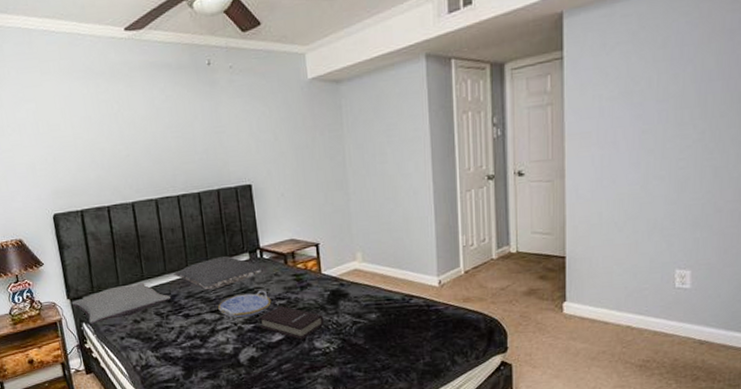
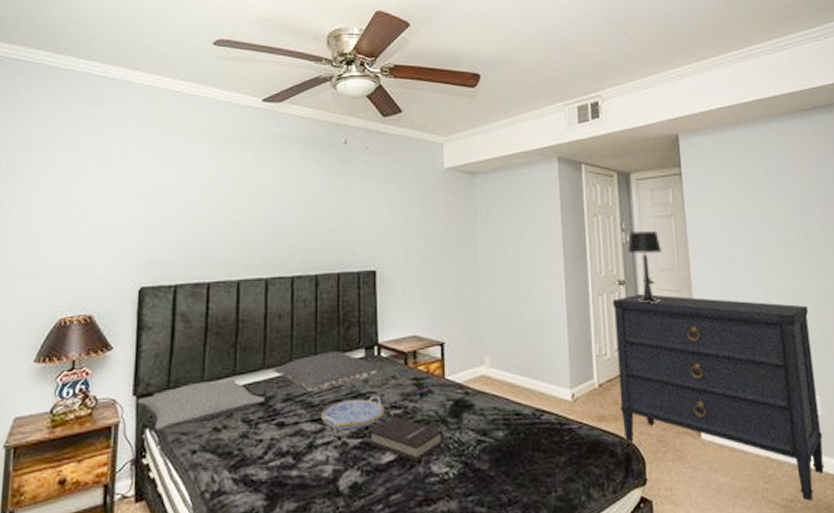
dresser: none [480,185,692,361] -> present [612,294,825,501]
table lamp: none [498,122,535,196] -> present [628,231,662,304]

